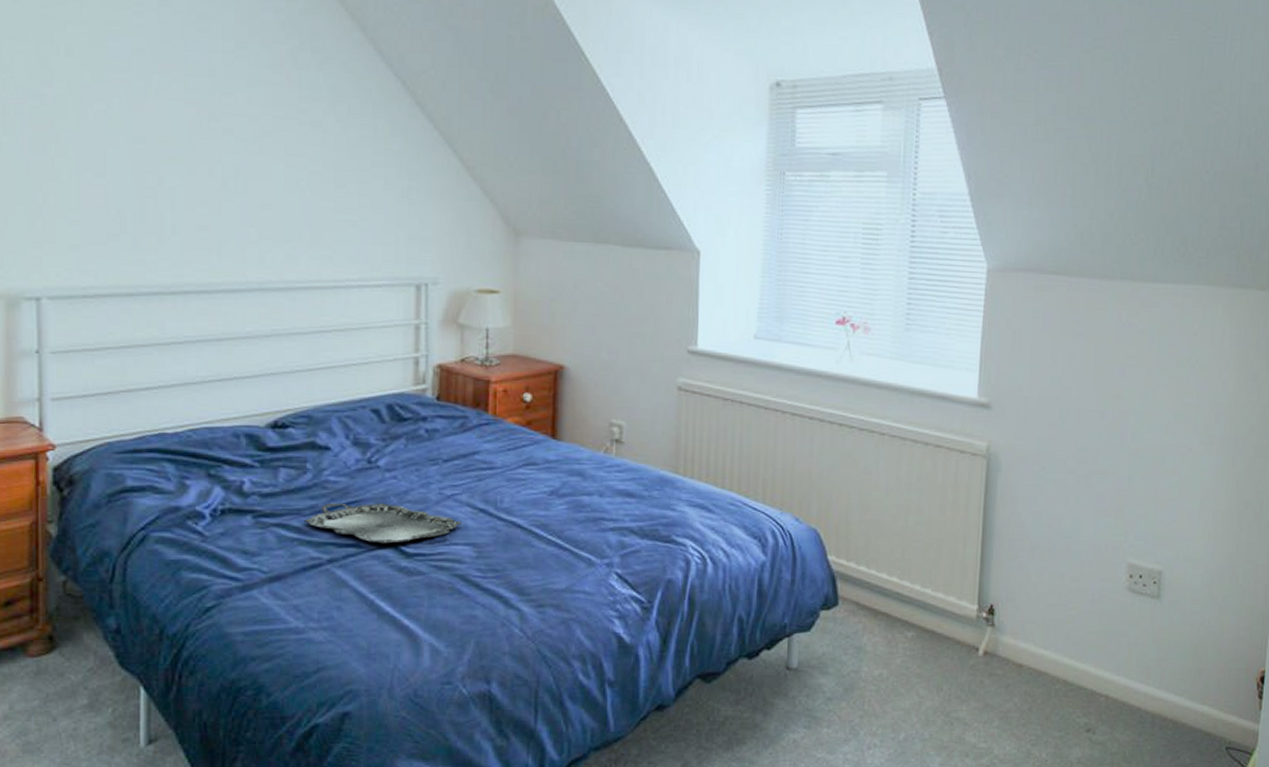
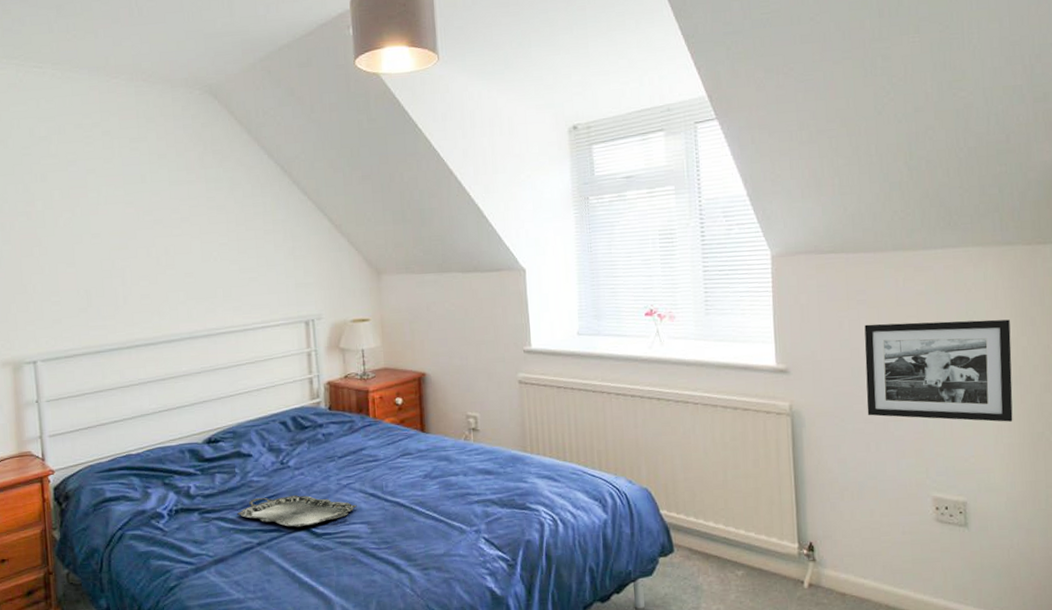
picture frame: none [1070,361,1232,486] -> present [864,319,1013,422]

